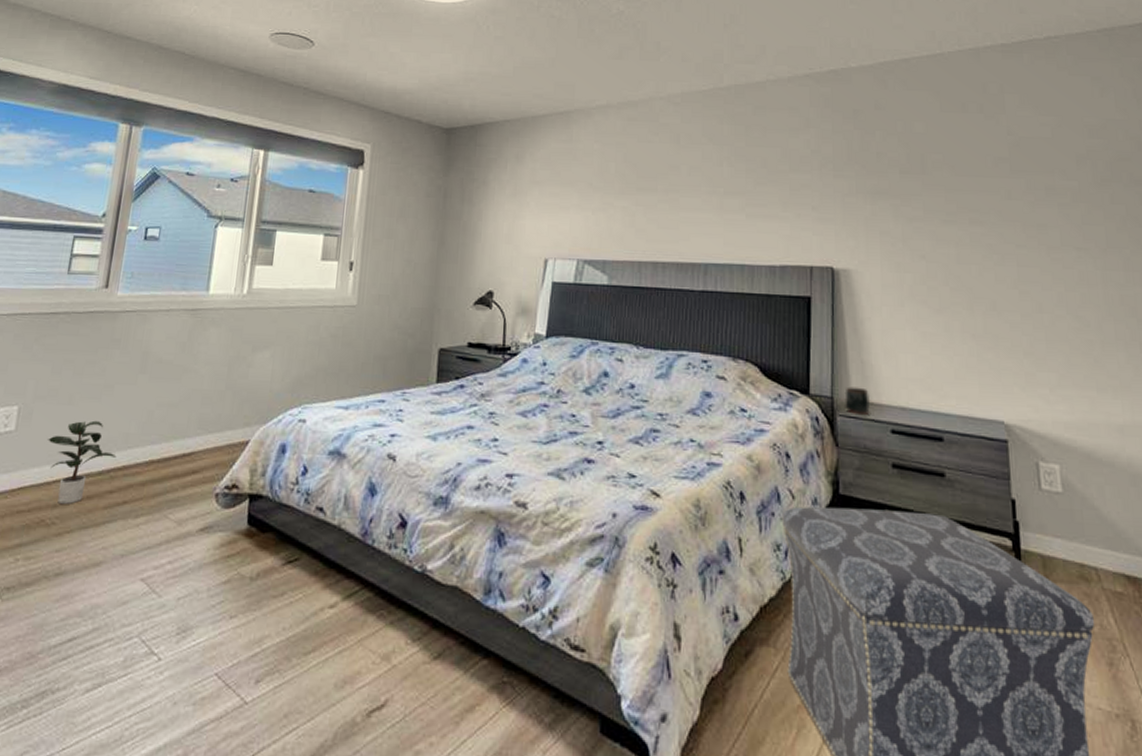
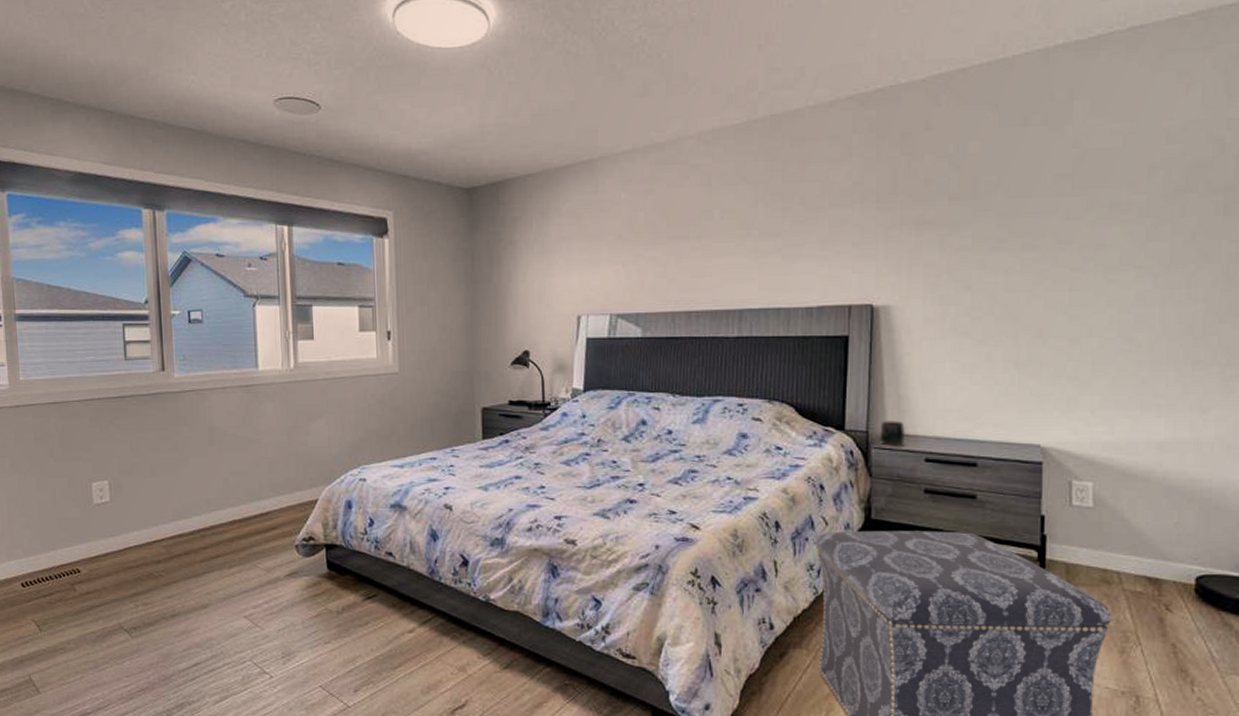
potted plant: present [48,420,117,505] -> none [140,489,203,561]

